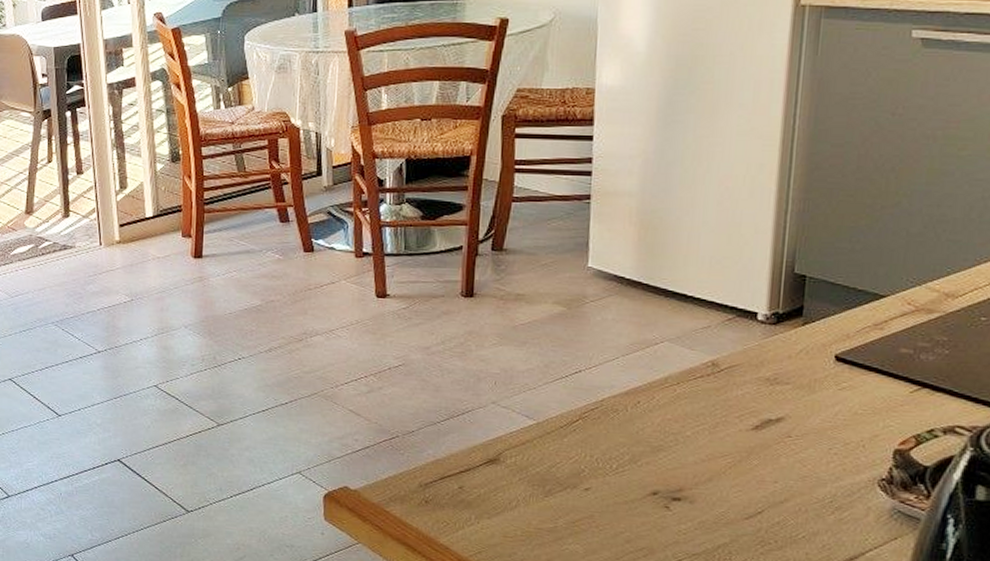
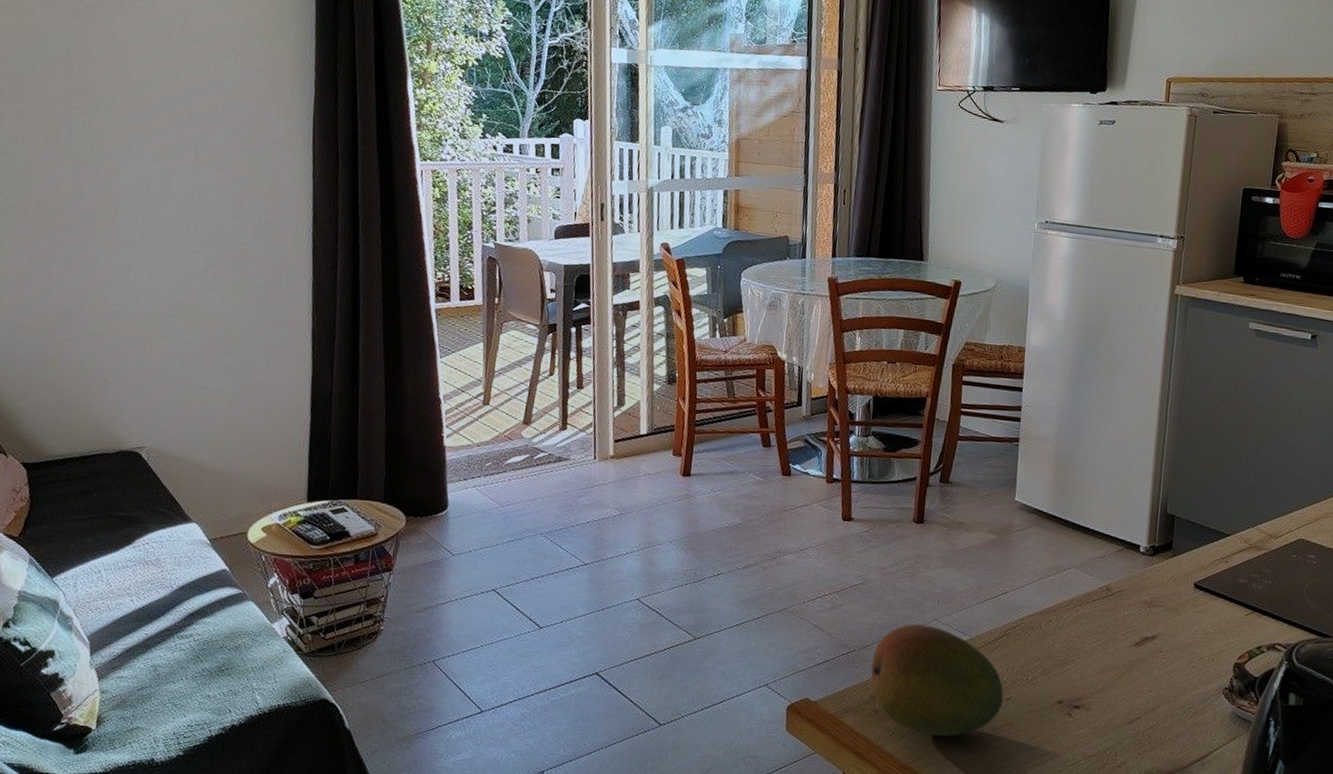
fruit: none [418,407,581,529] -> present [870,624,1004,737]

